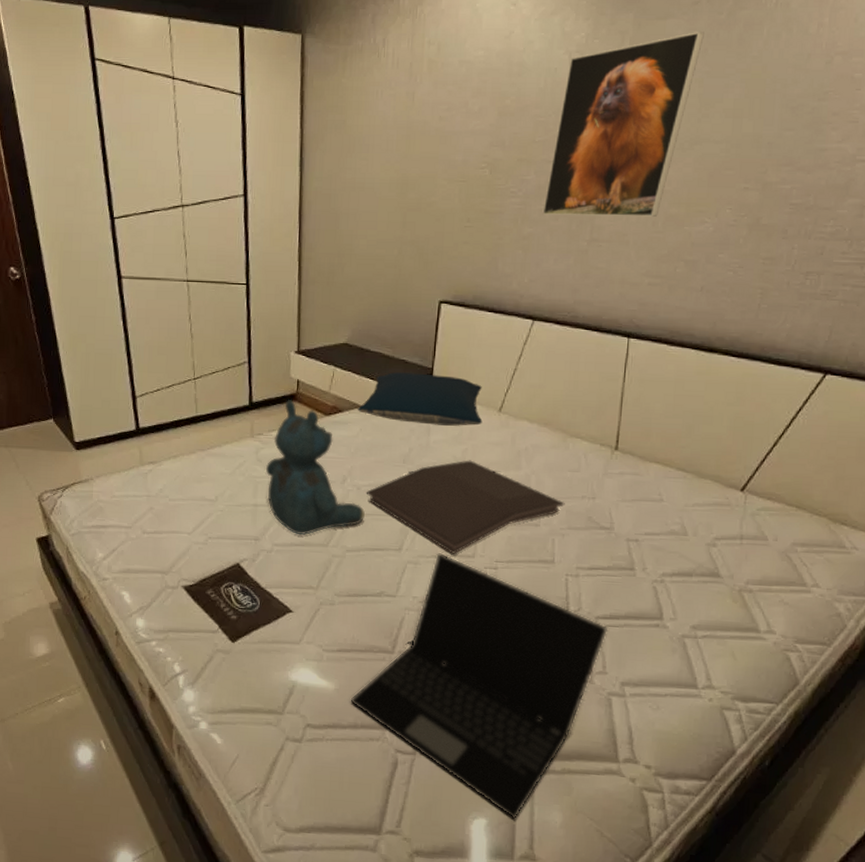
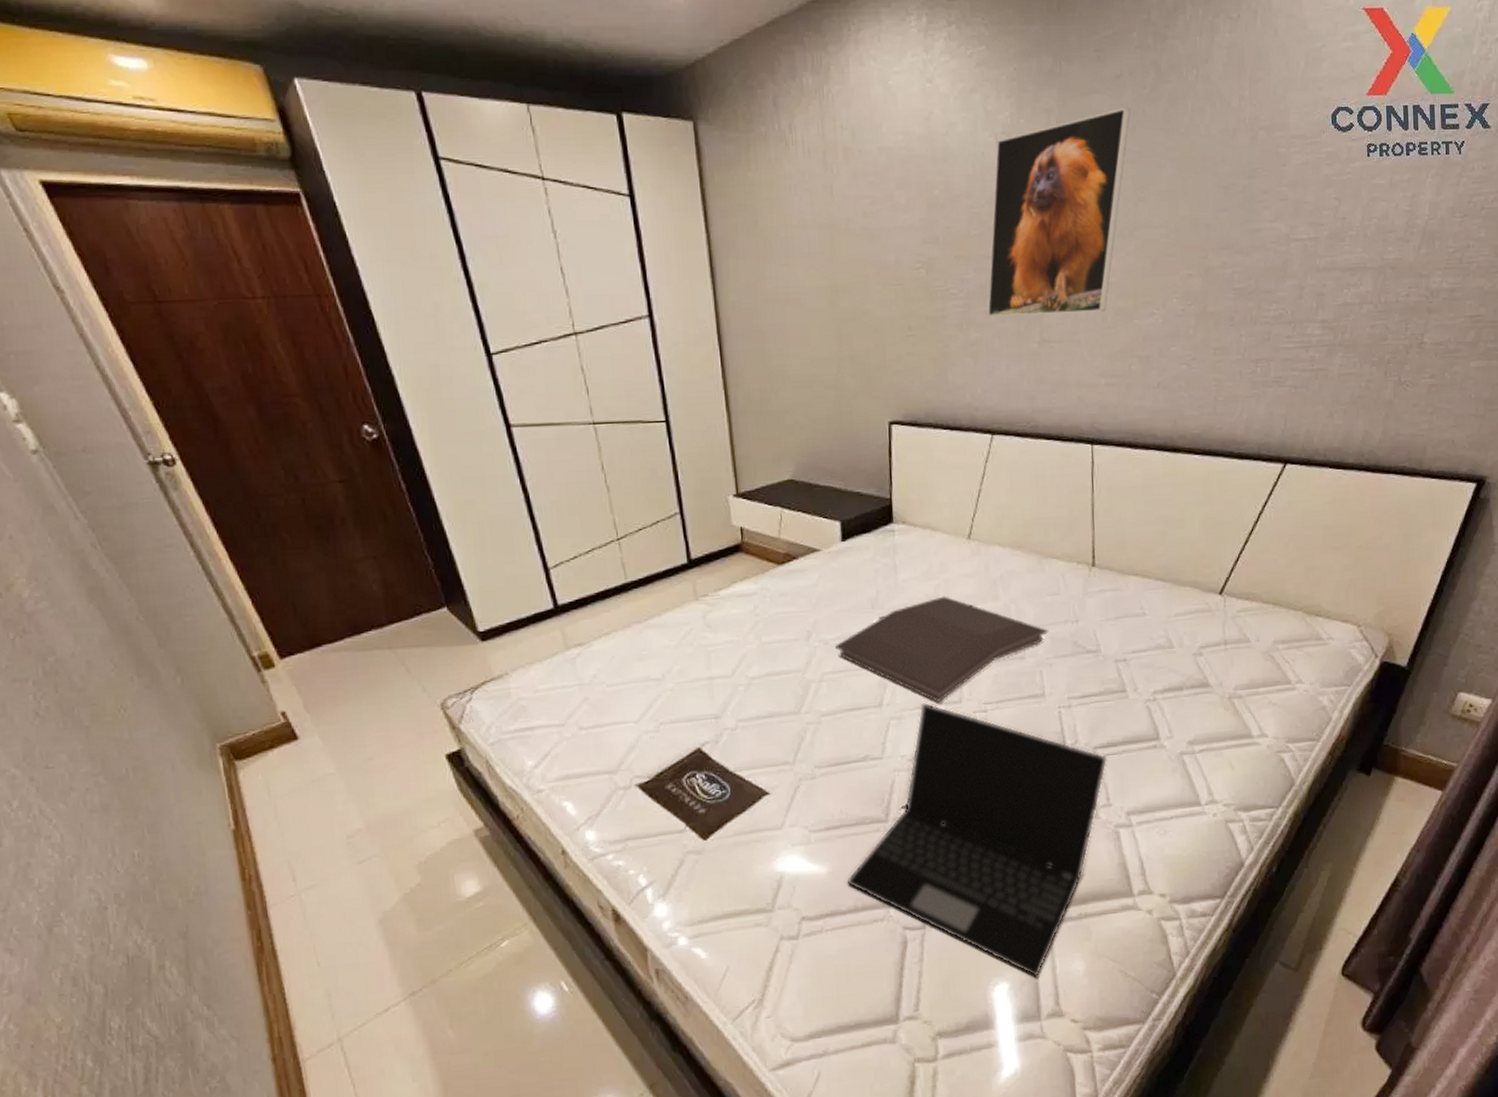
teddy bear: present [266,400,365,535] -> none [717,551,837,705]
pillow: present [357,372,483,426] -> none [813,505,952,562]

